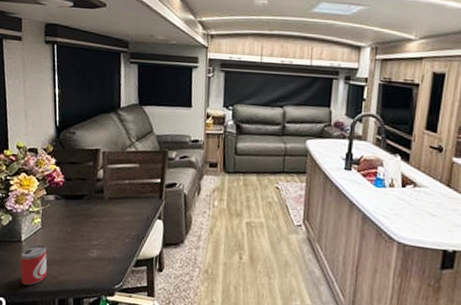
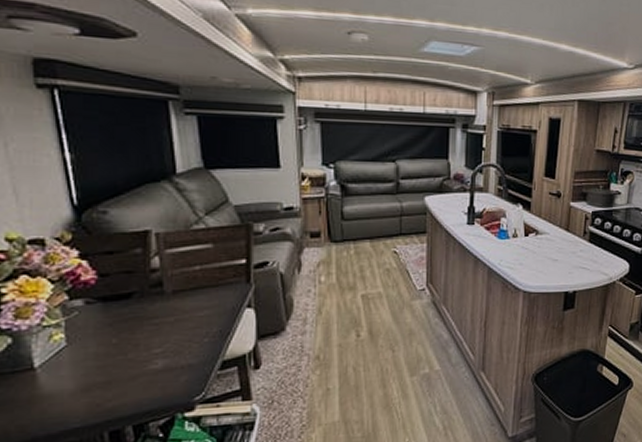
beer can: present [20,245,48,286] -> none [35,368,86,425]

